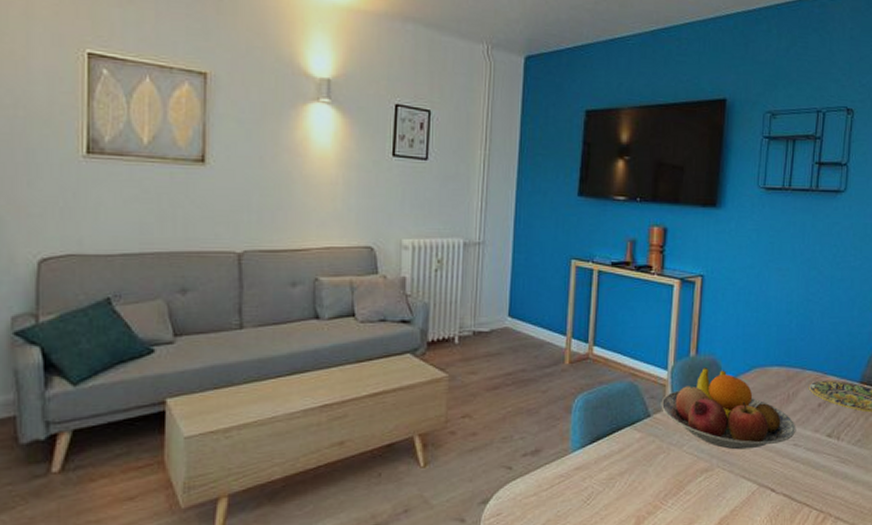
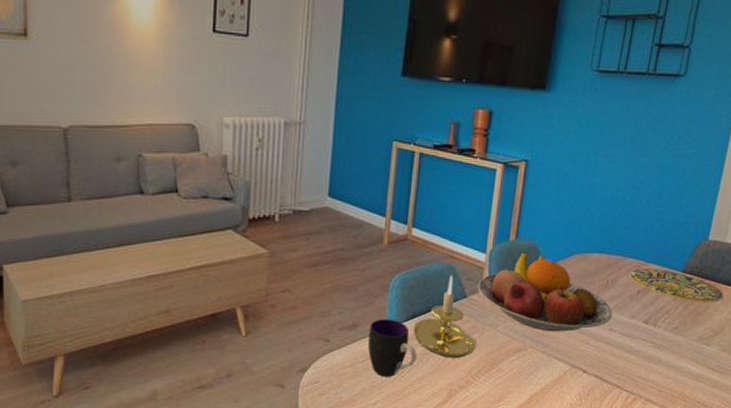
cup: none [551,442,603,505] -> present [367,319,417,377]
candle holder: none [597,393,663,482] -> present [413,275,477,358]

